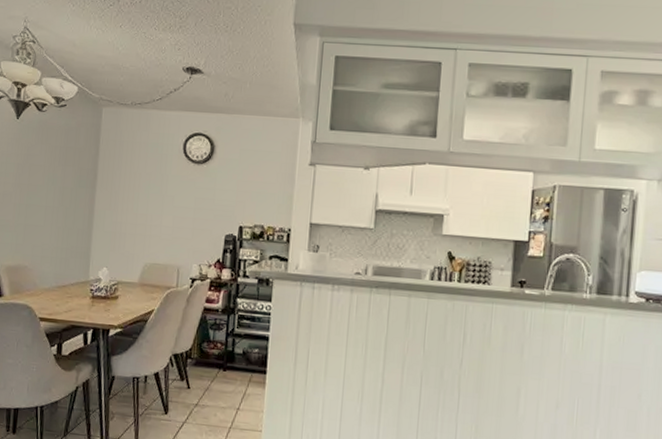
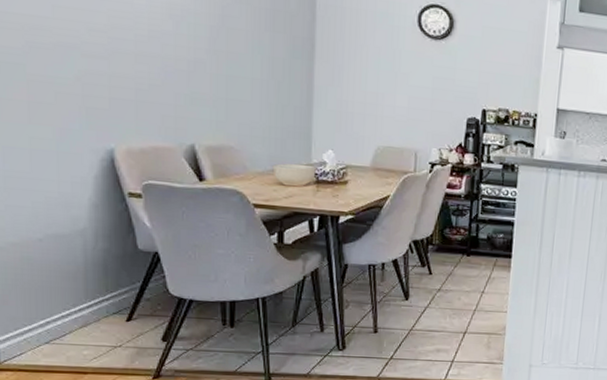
bowl: none [56,280,92,302] -> present [272,163,316,187]

